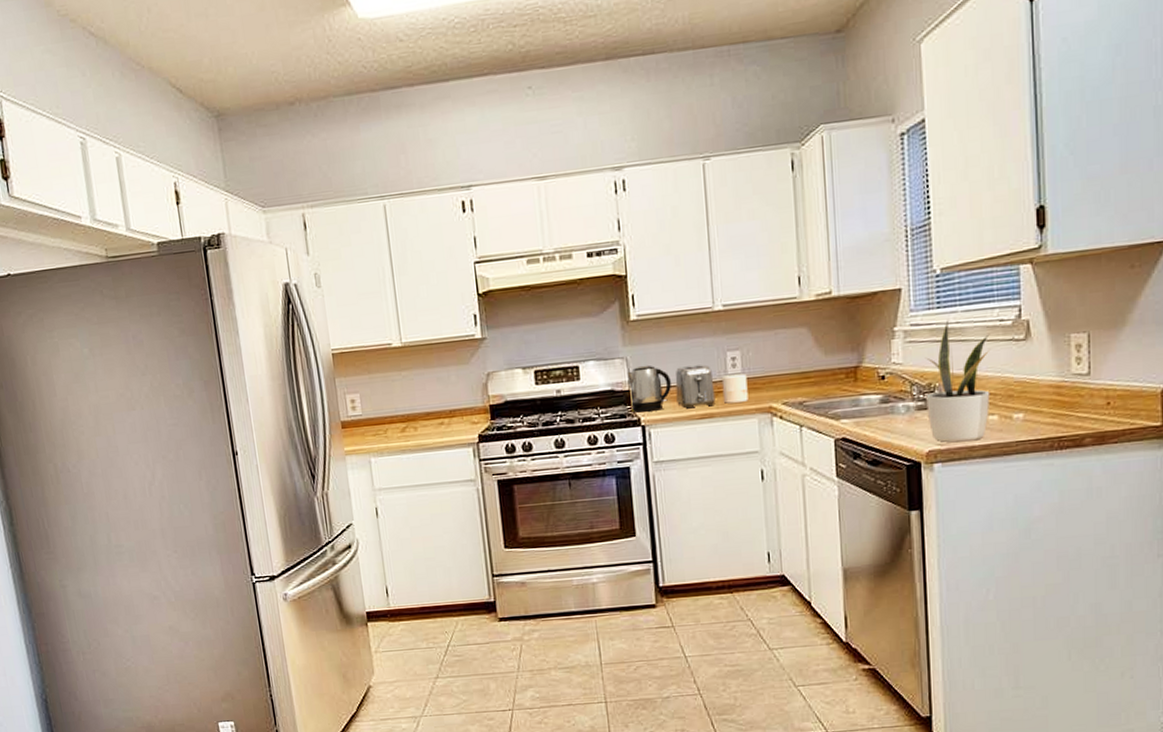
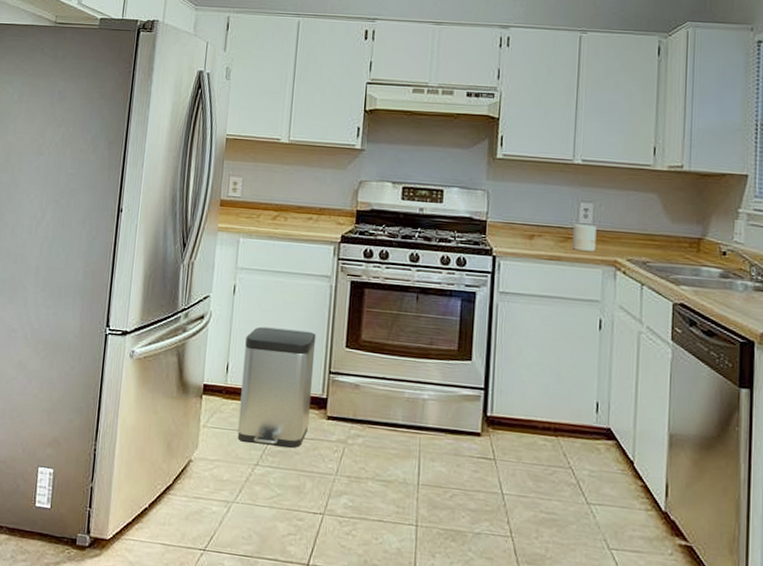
pedal bin: none [399,539,482,659] -> present [237,326,317,448]
kettle: present [627,365,671,413] -> none [486,200,526,245]
toaster: present [675,364,716,409] -> none [528,208,565,250]

